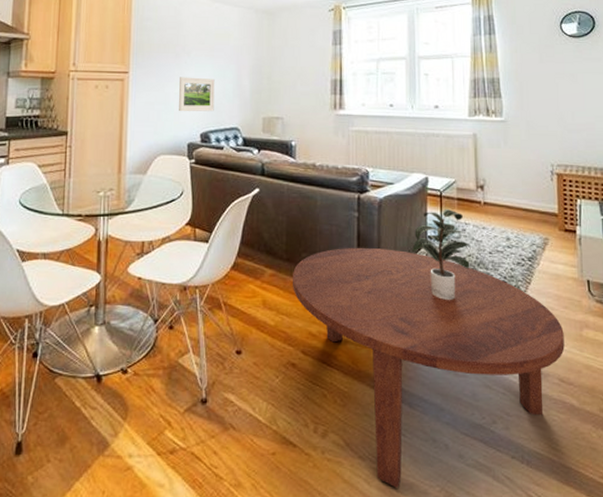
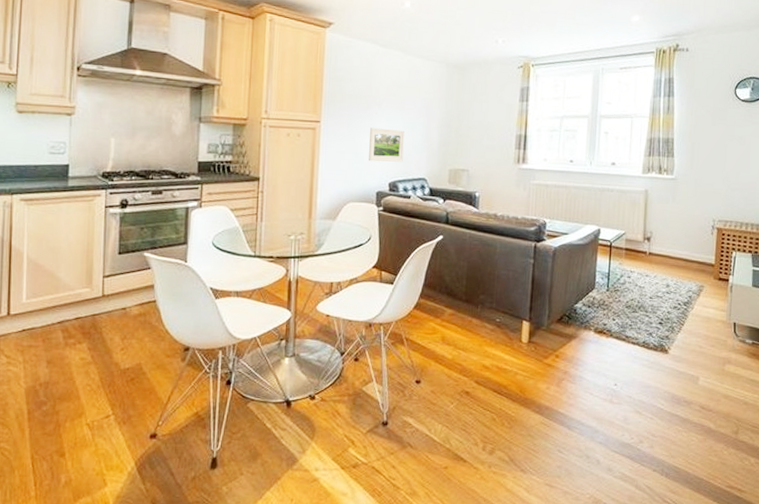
coffee table: present [293,247,565,488] -> none [470,290,709,496]
potted plant: present [411,208,470,300] -> none [580,257,633,338]

